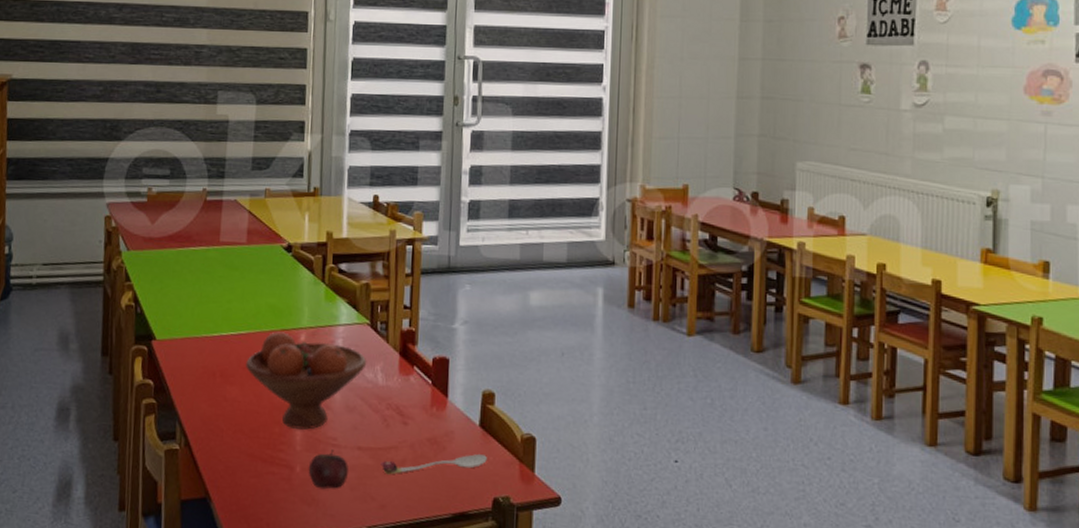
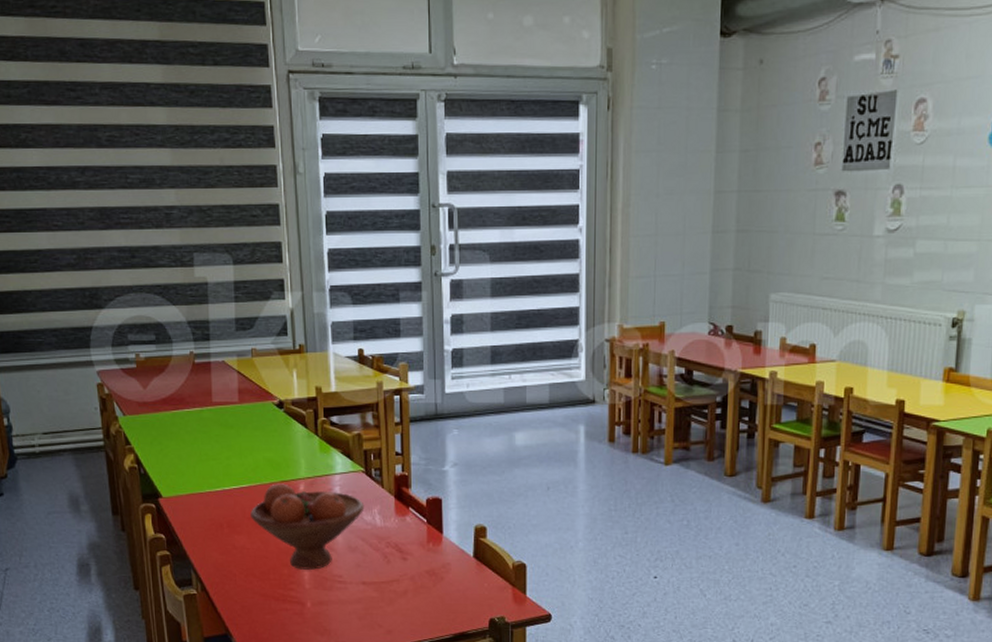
apple: present [308,449,349,490] -> none [318,585,356,621]
spoon: present [380,453,487,475] -> none [384,581,482,605]

